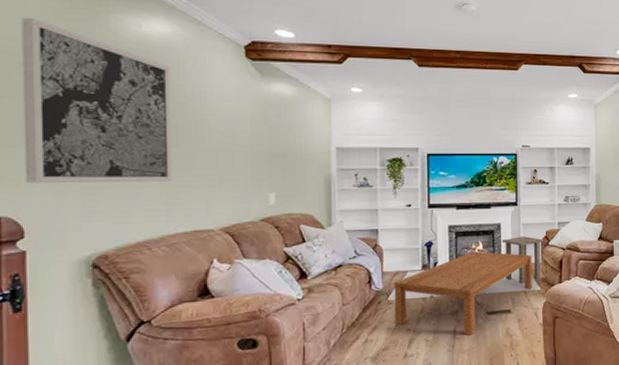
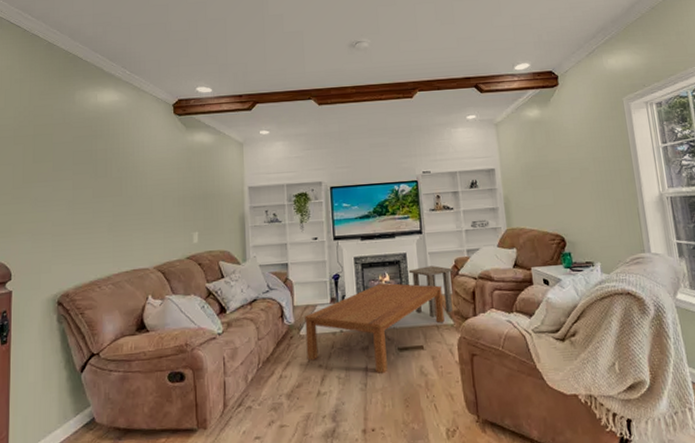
wall art: present [21,17,172,183] -> none [14,100,118,234]

